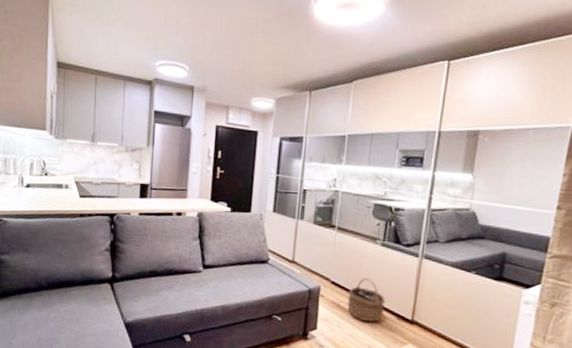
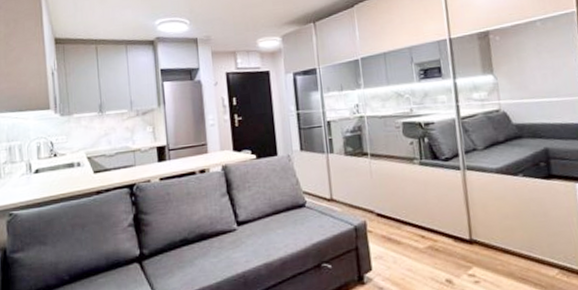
wicker basket: present [347,277,386,322] -> none [396,202,439,252]

